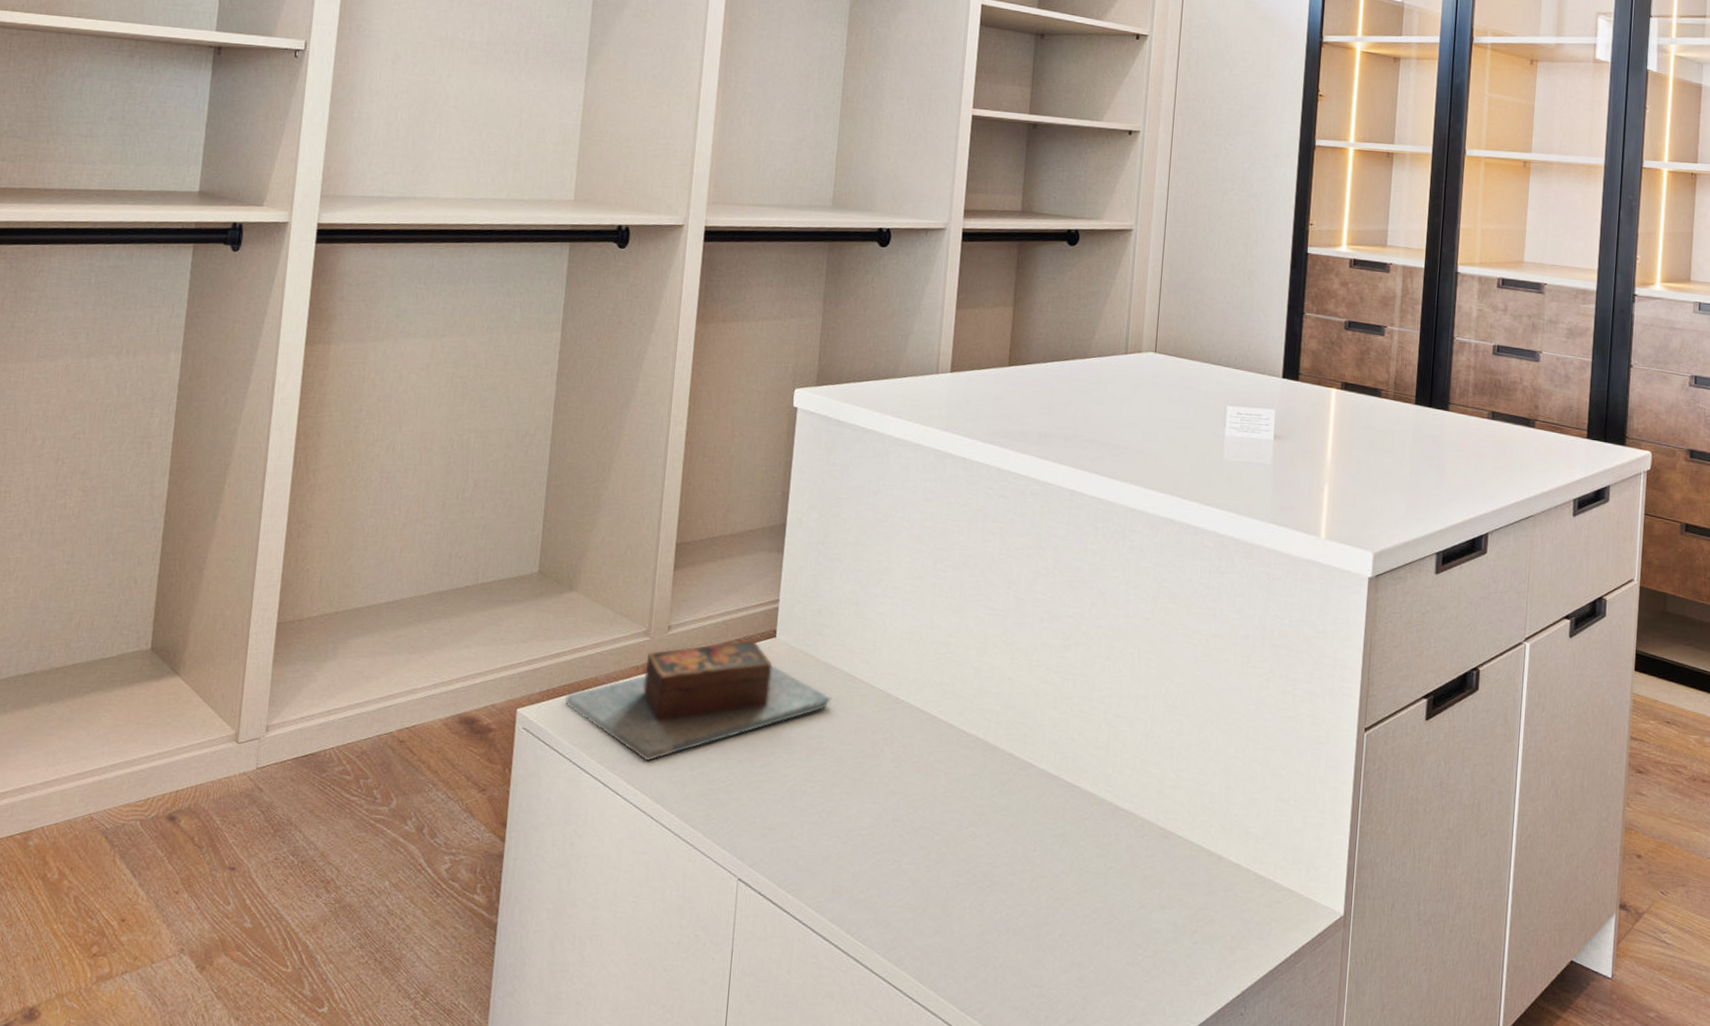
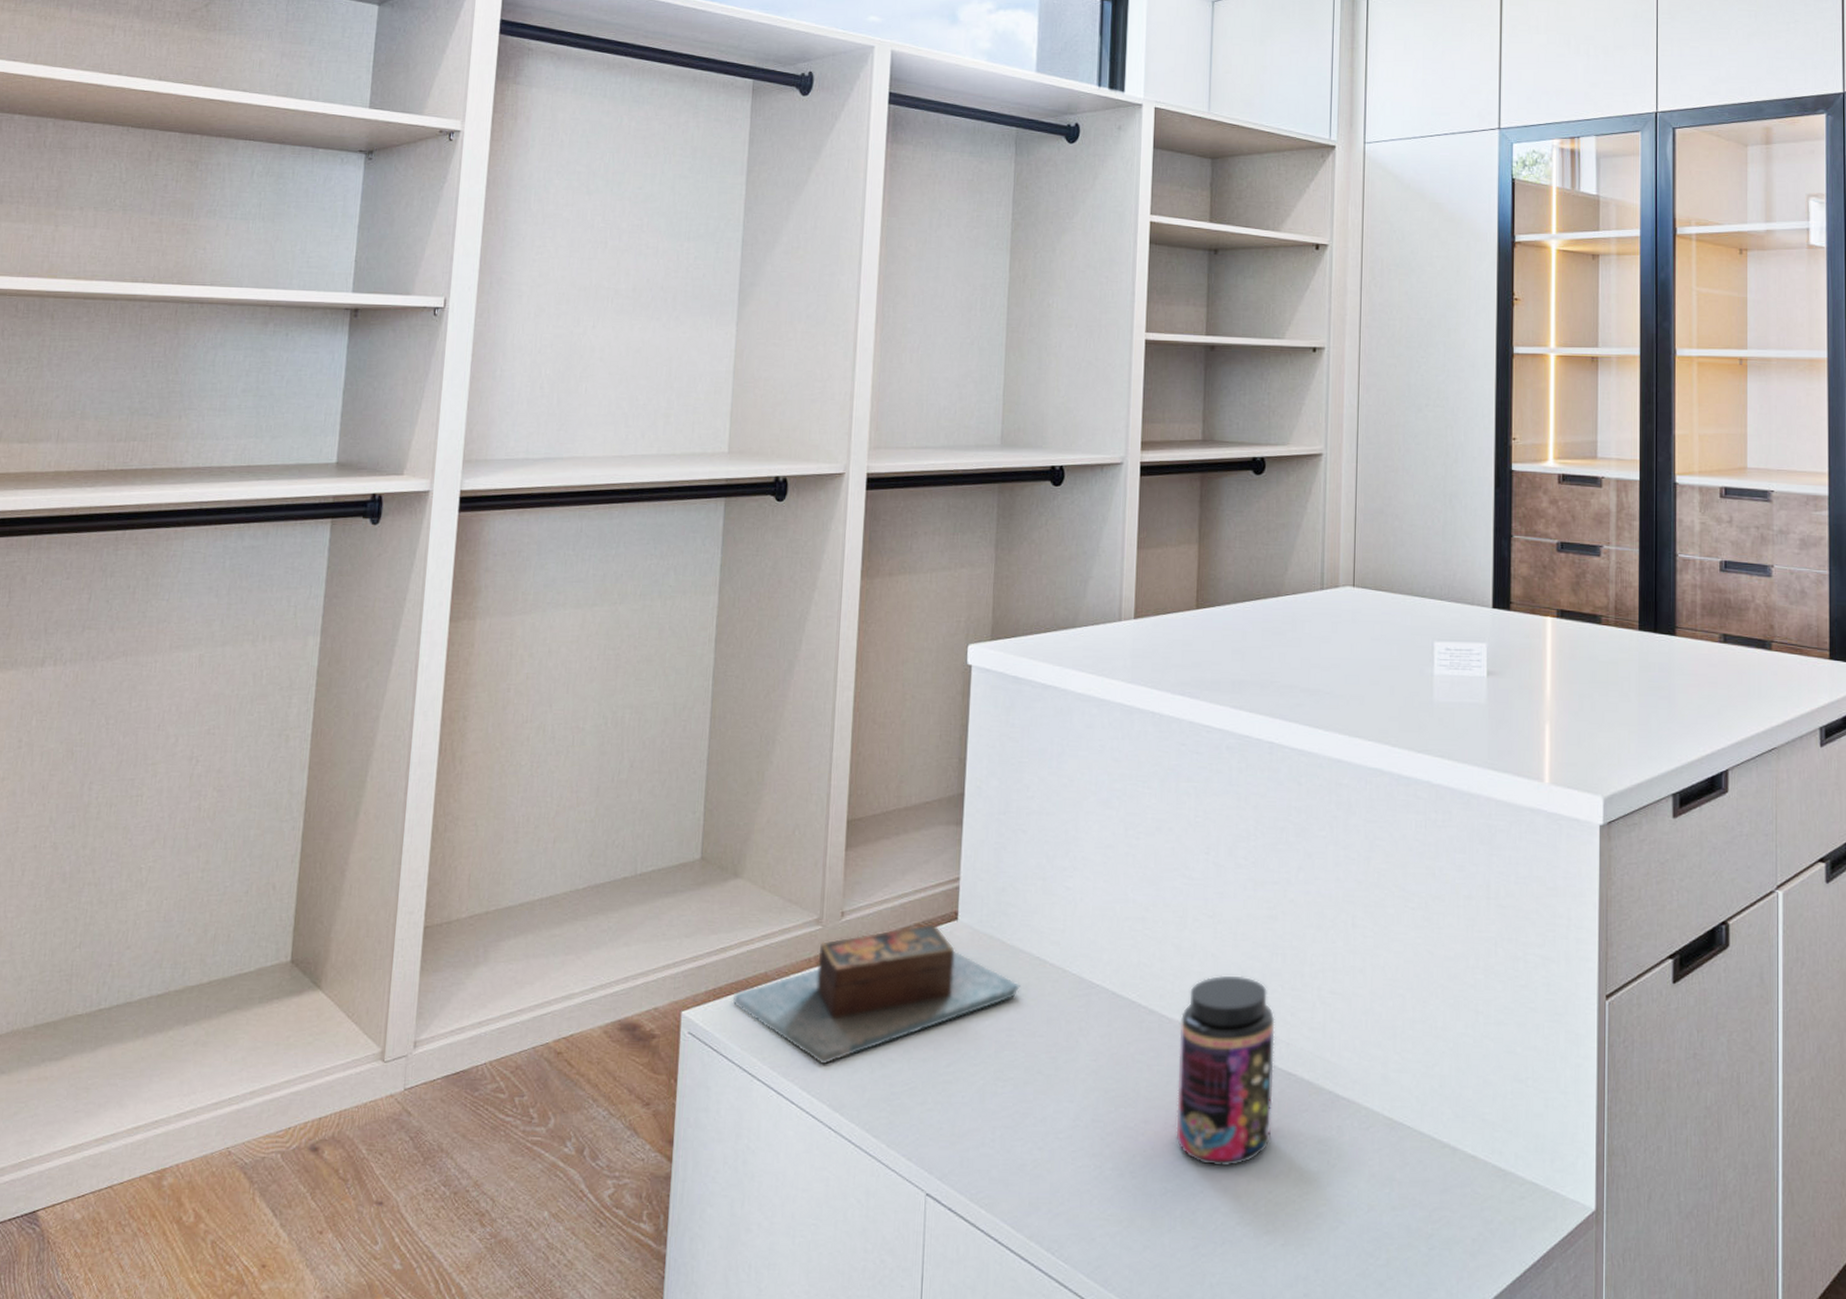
jar: none [968,696,1064,865] -> present [1176,975,1275,1167]

